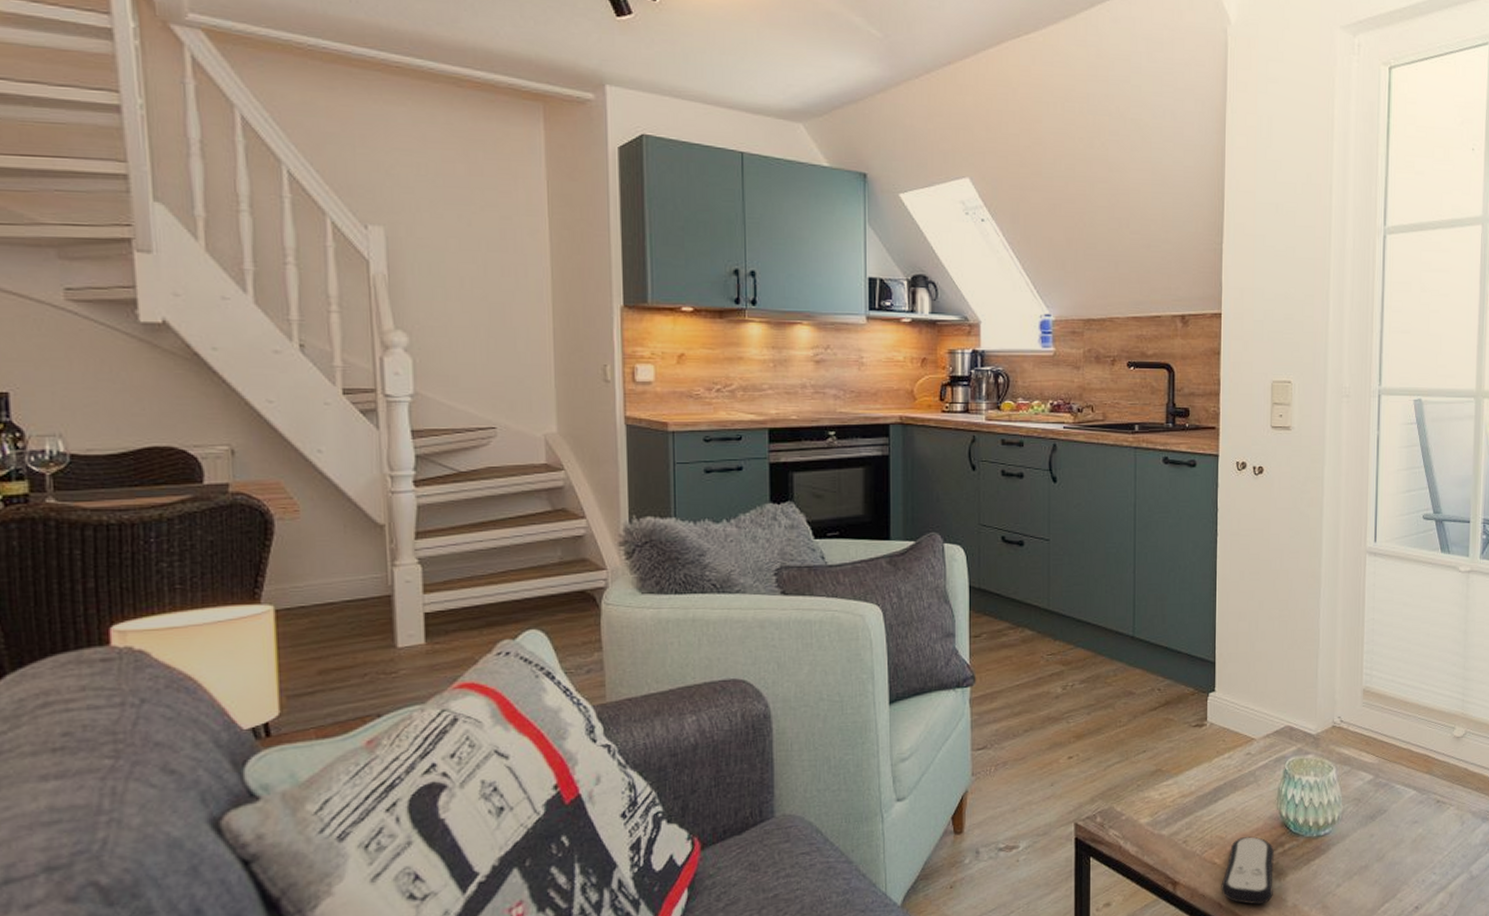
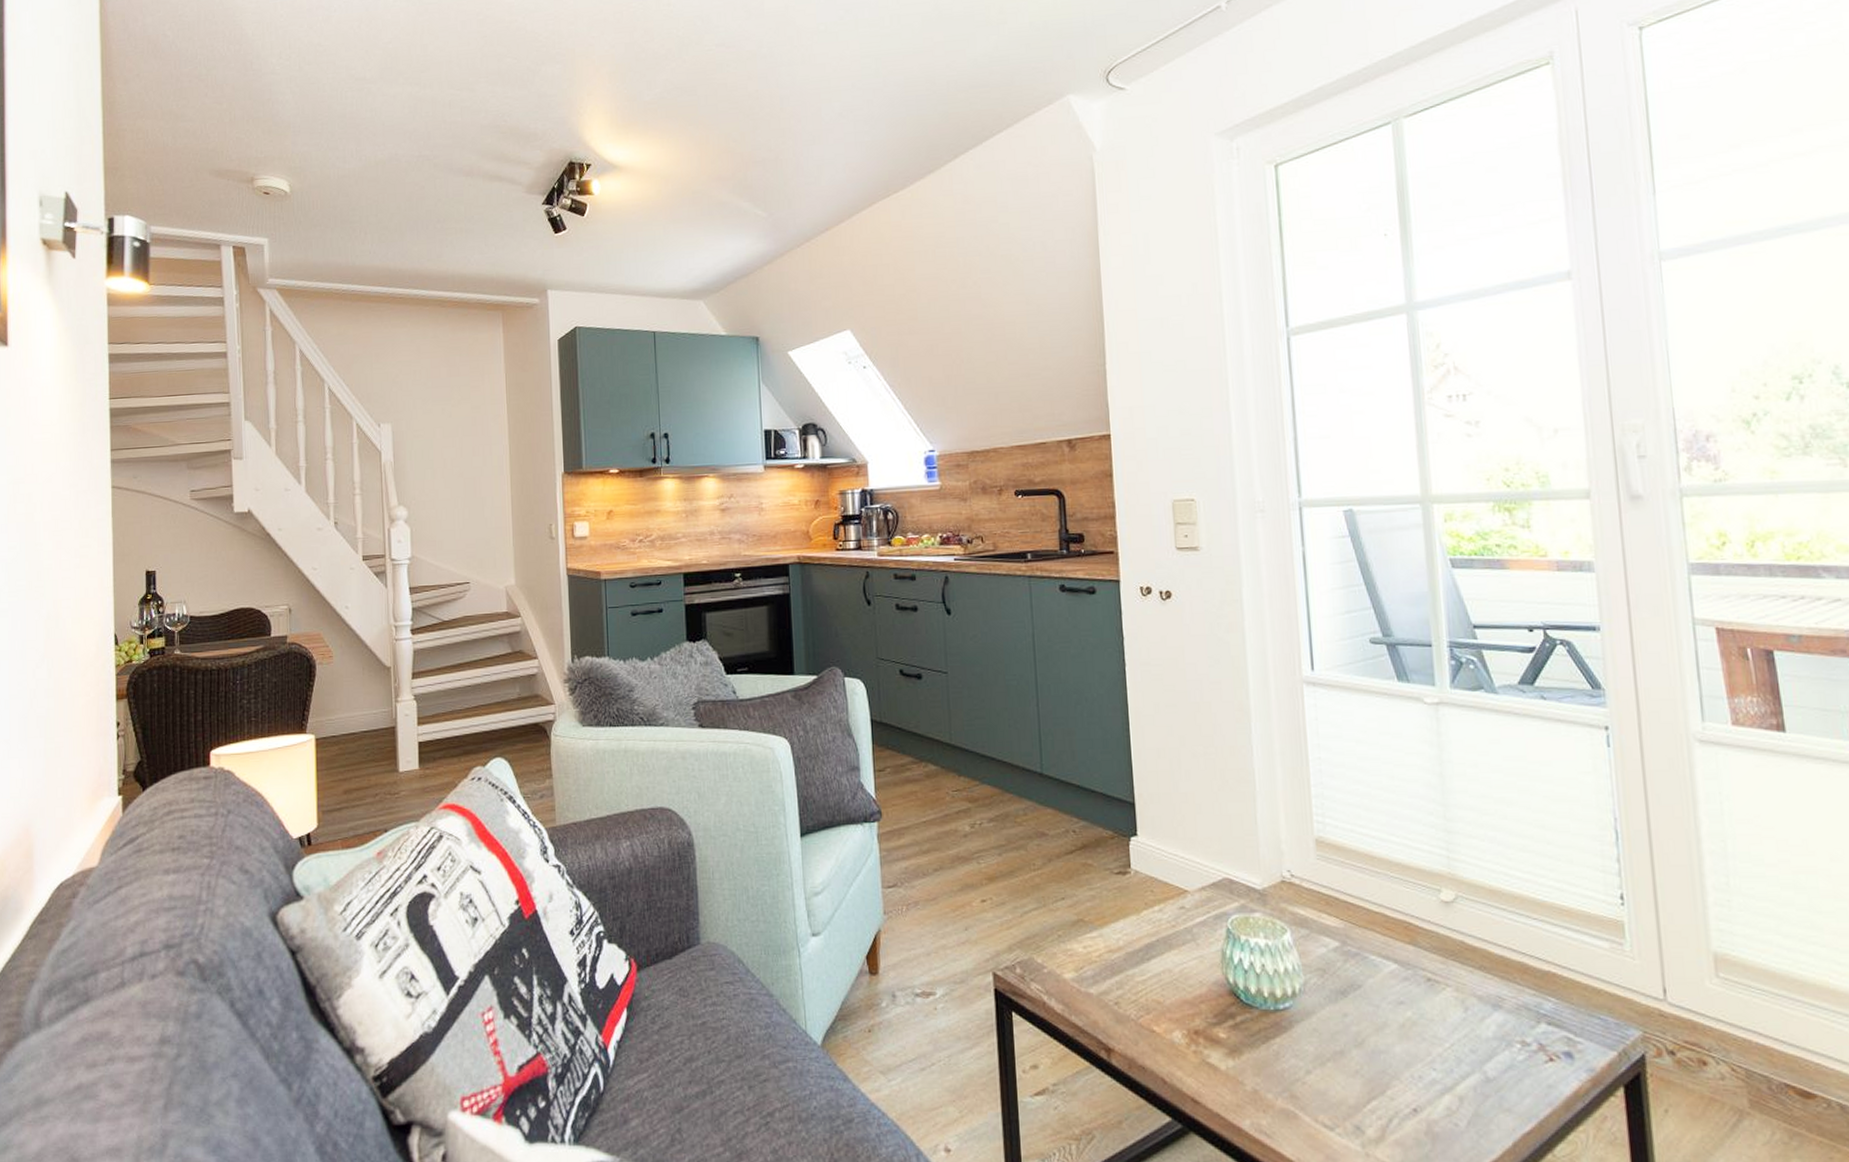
remote control: present [1221,836,1274,905] -> none [1163,1004,1227,1085]

